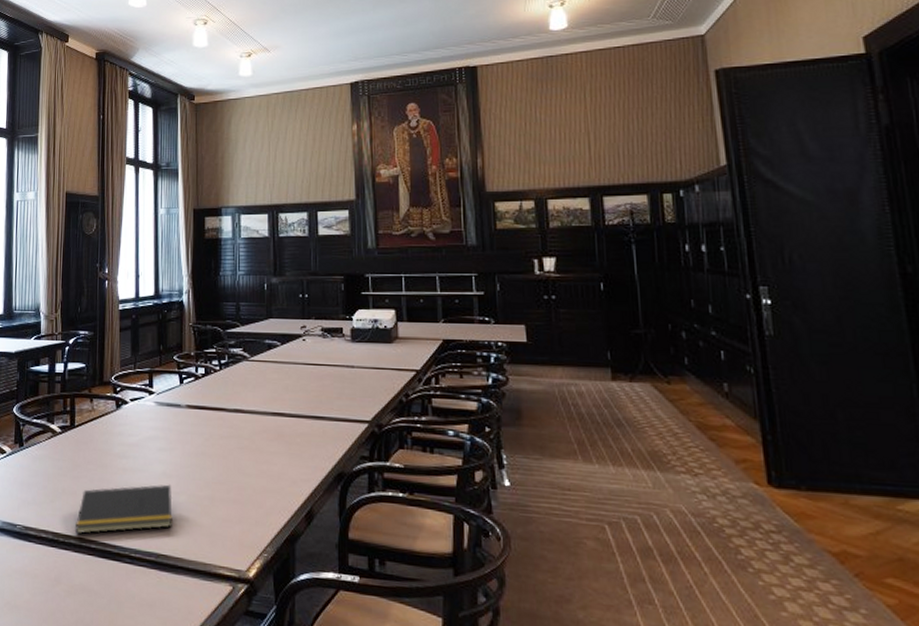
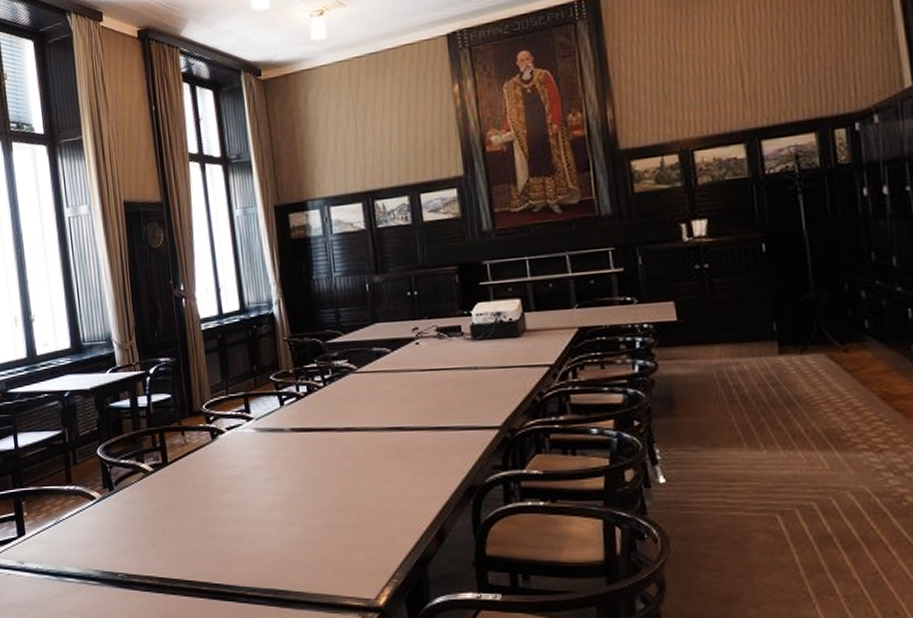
notepad: present [74,484,173,534] -> none [181,516,289,577]

